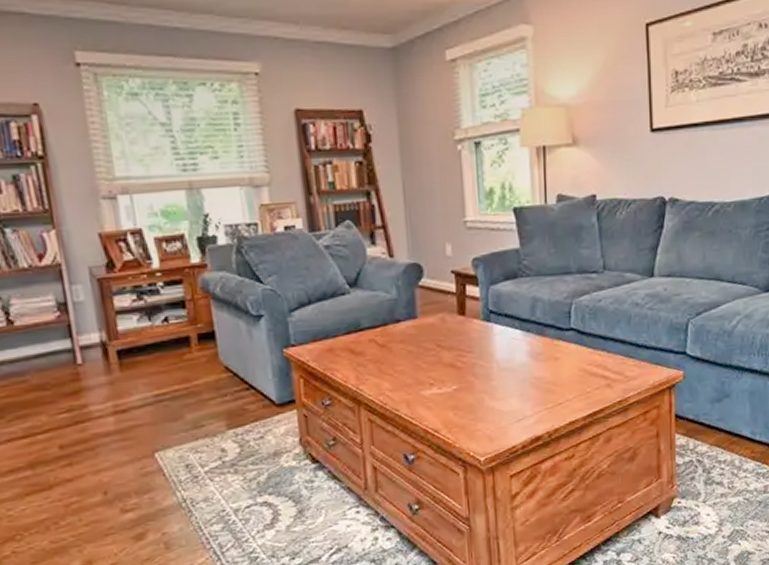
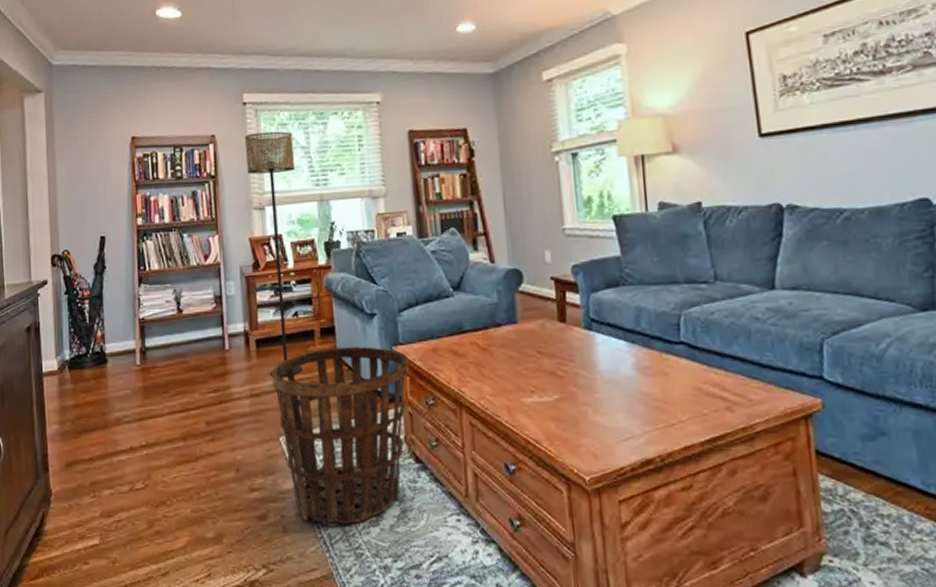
floor lamp: none [82,102,178,389] -> present [245,131,303,377]
basket: none [140,350,303,534] -> present [272,346,409,525]

